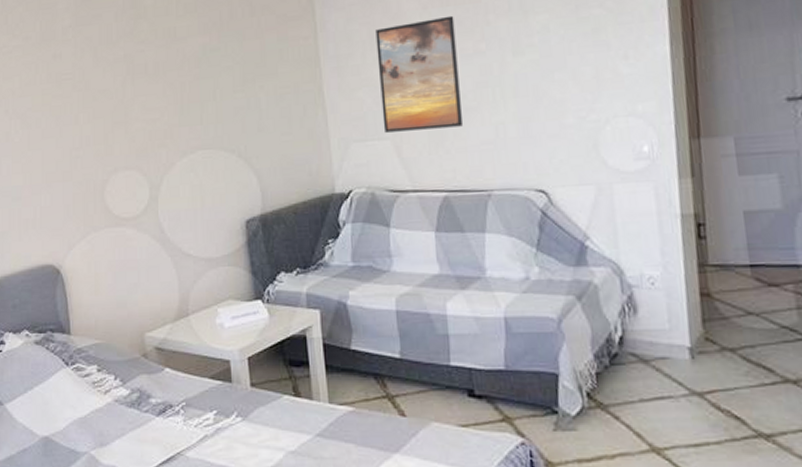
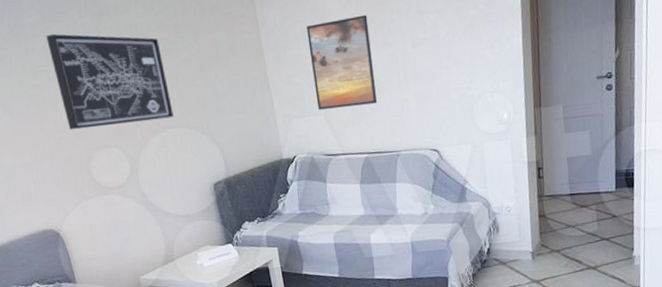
wall art: none [77,38,207,148] -> present [46,33,174,130]

